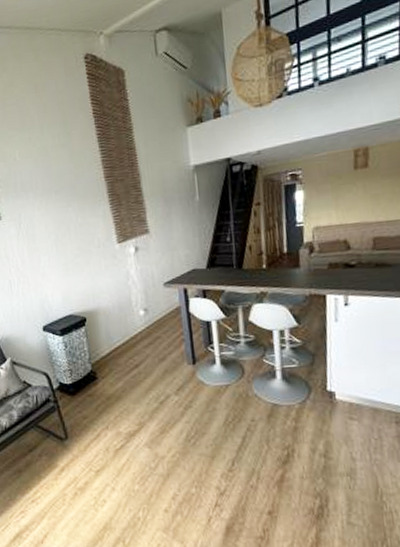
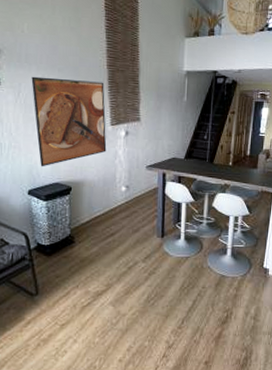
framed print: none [29,196,117,300] -> present [31,76,107,167]

